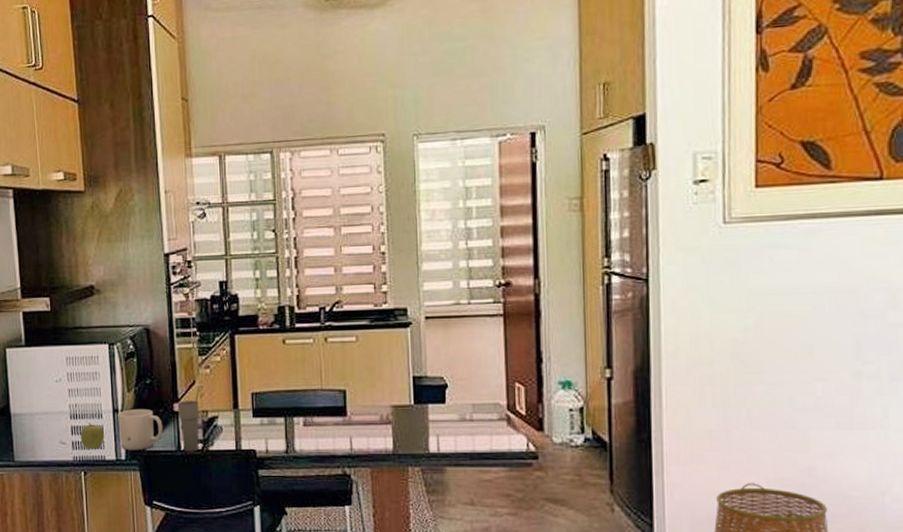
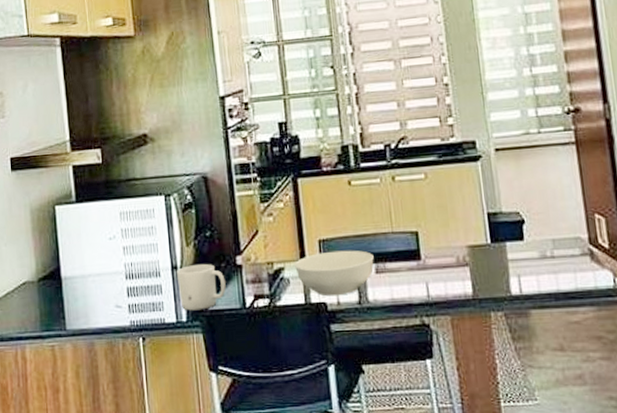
fruit: present [80,423,105,449] -> none [137,282,164,312]
cup: present [177,386,201,452] -> none [240,235,266,309]
bowl: none [228,403,303,445] -> present [295,250,374,297]

